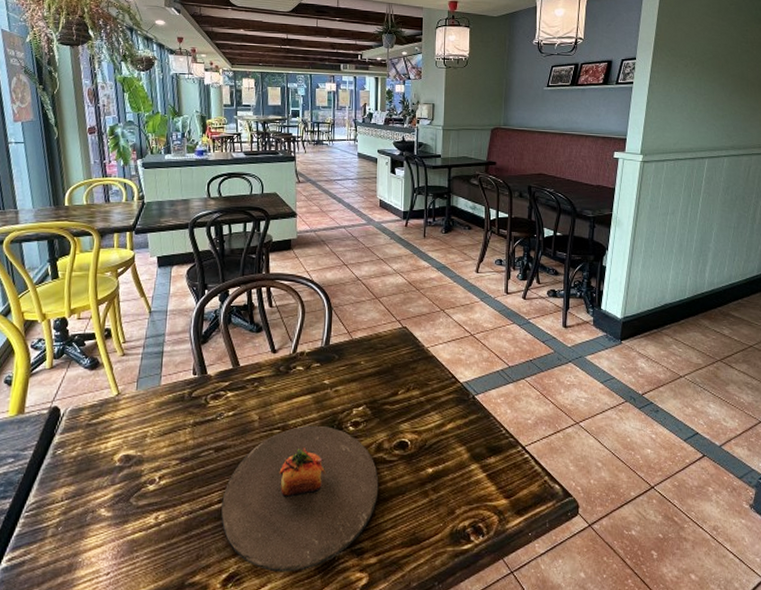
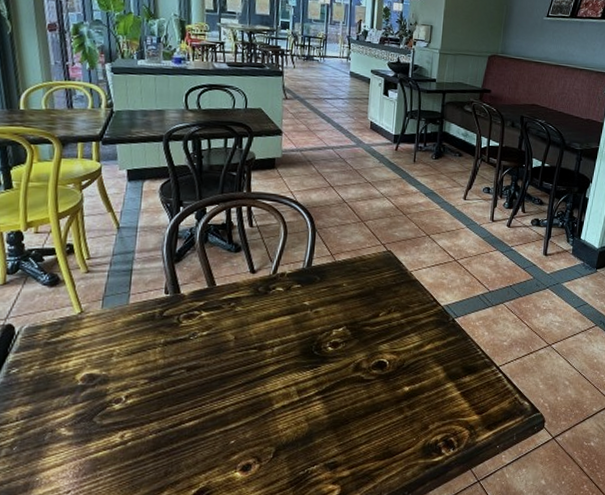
plate: present [221,425,379,572] -> none [192,345,356,487]

